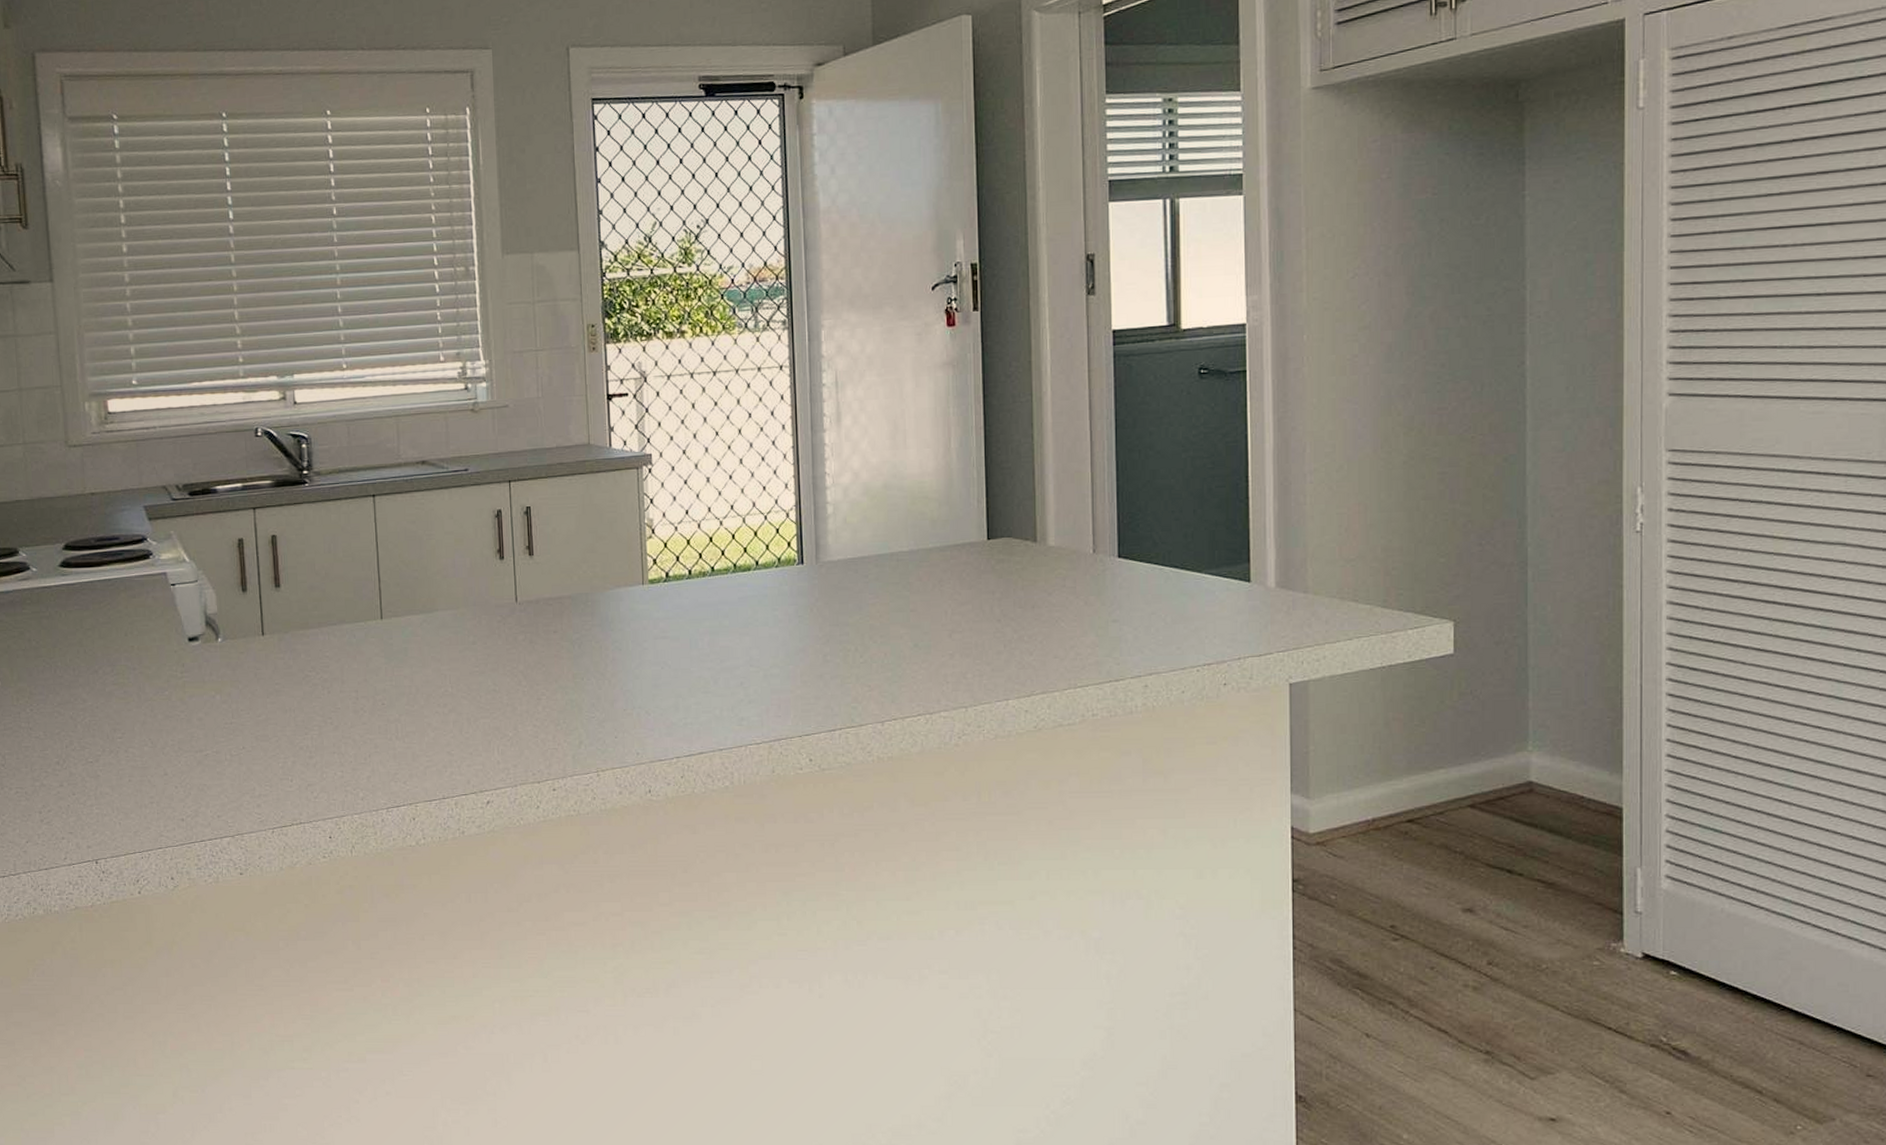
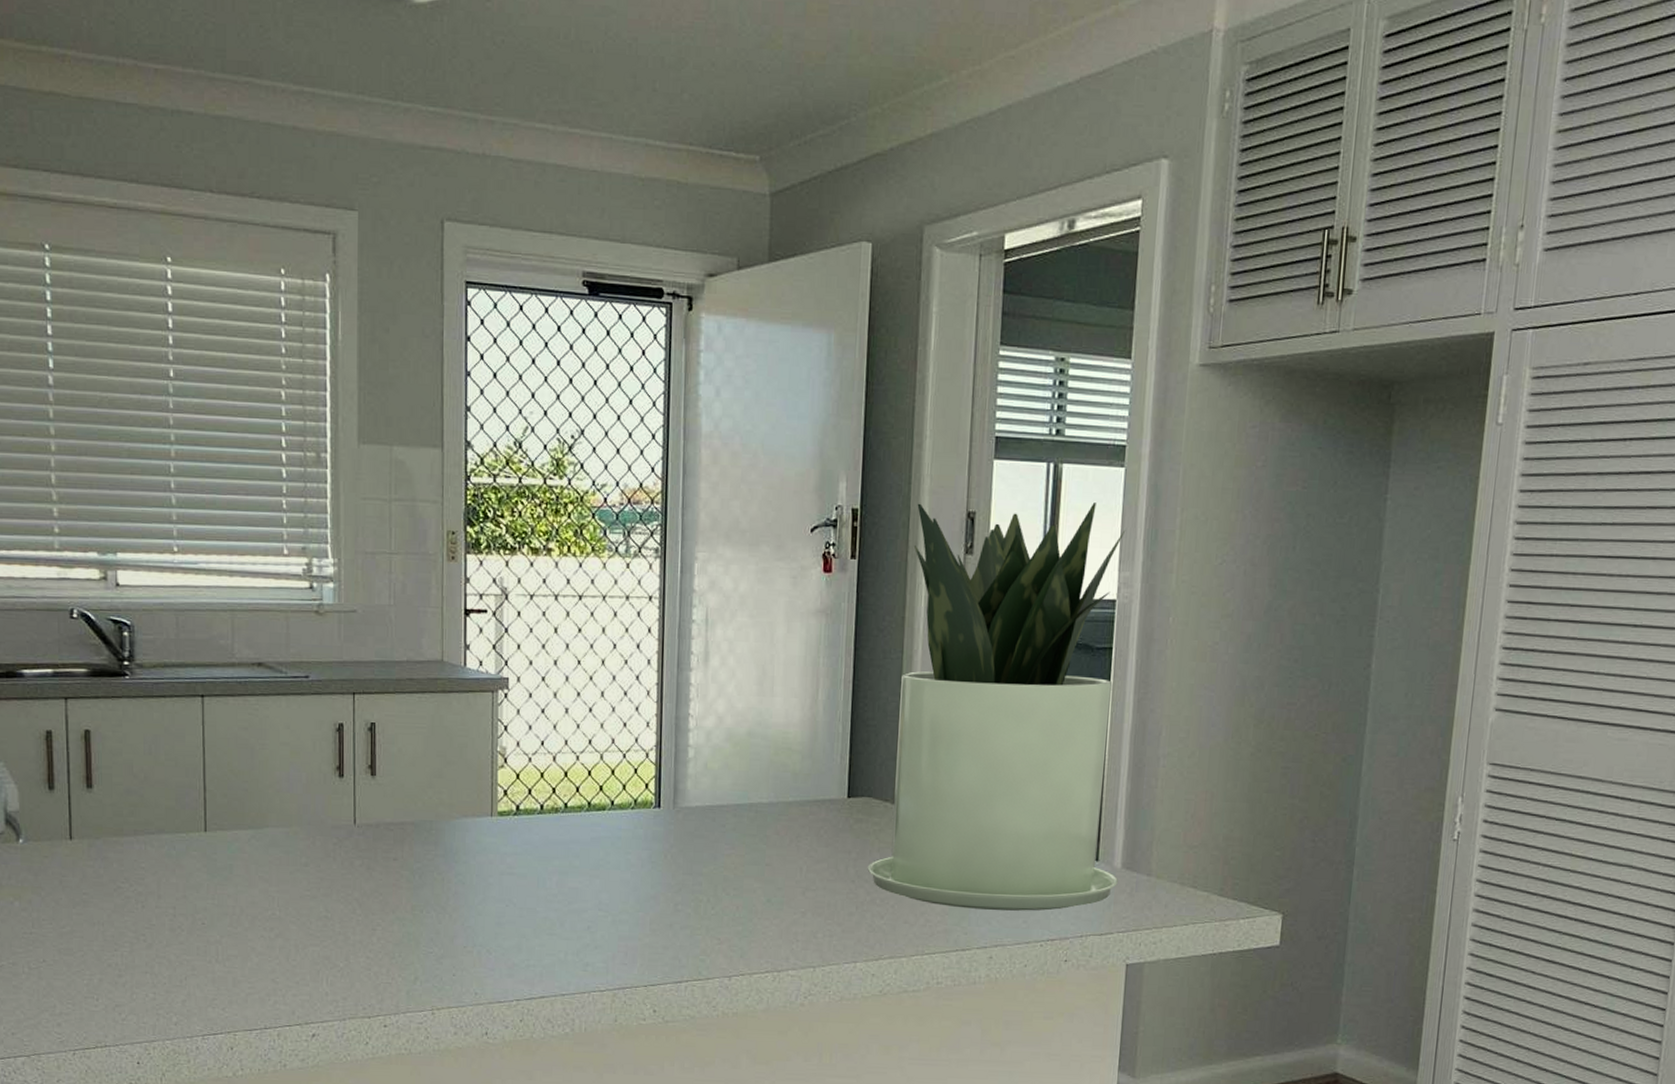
planter: none [1012,232,1274,639] -> present [867,502,1126,911]

